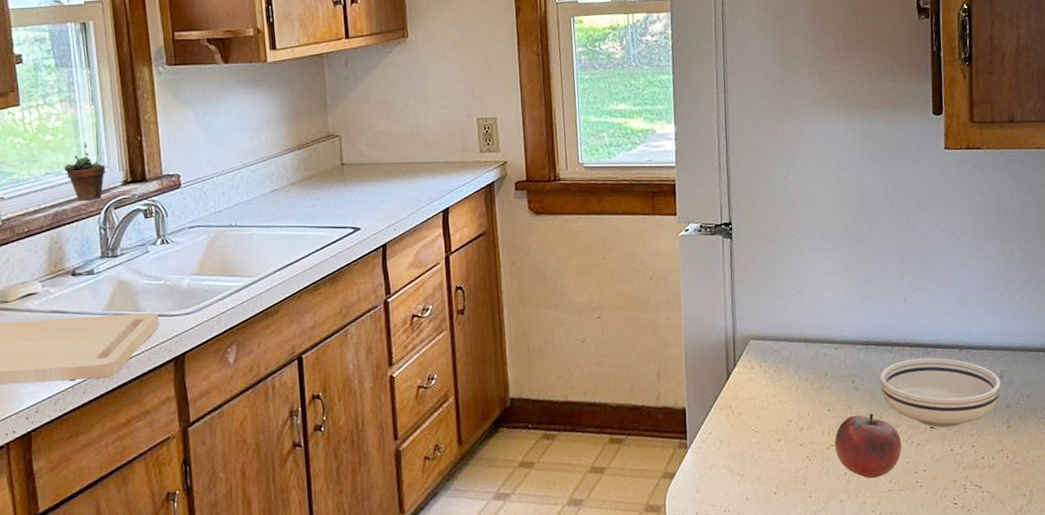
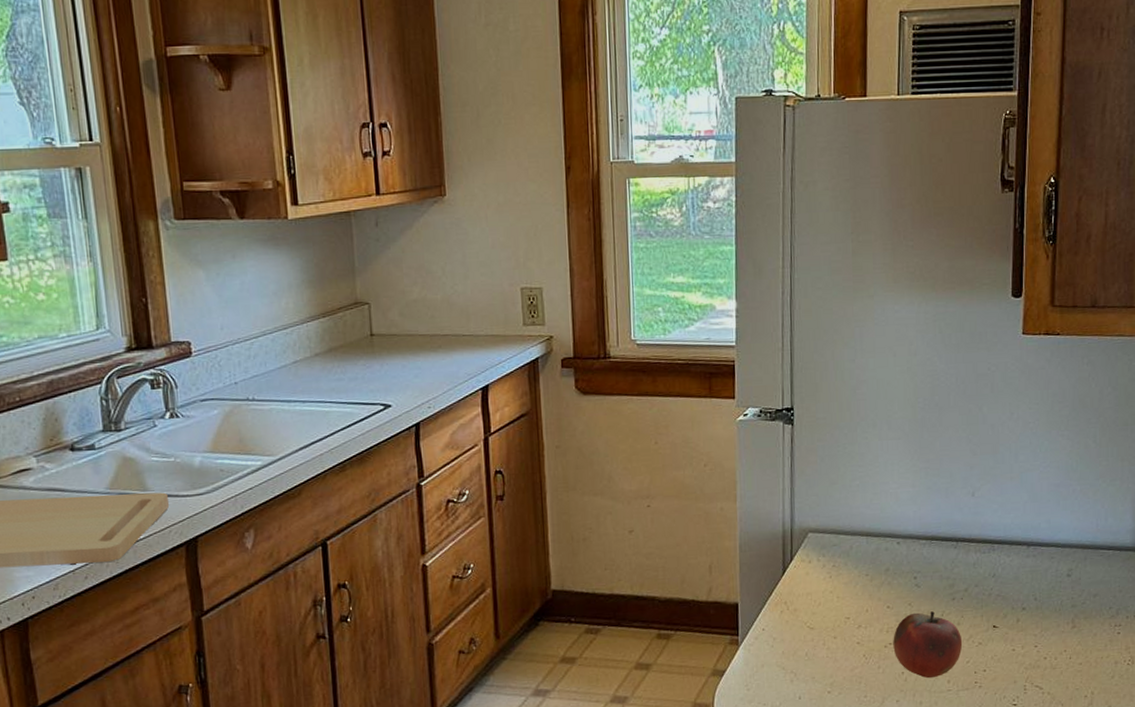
succulent plant: present [64,141,106,202] -> none [60,302,107,370]
bowl: present [879,357,1001,428] -> none [942,554,1068,627]

